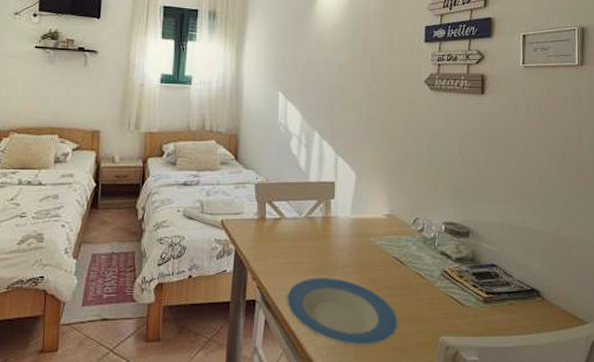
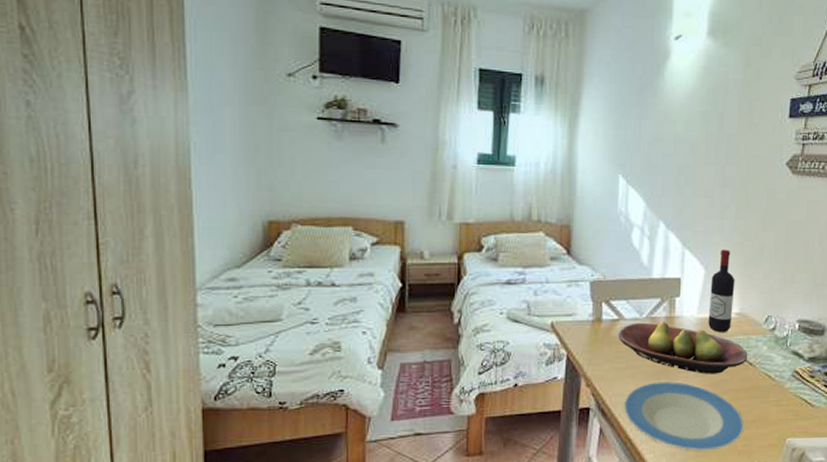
fruit bowl: none [280,222,399,271] -> present [618,322,748,374]
wine bottle: none [361,157,384,233] -> present [708,249,735,333]

